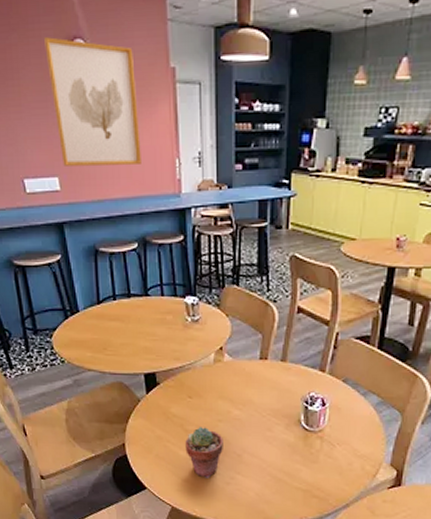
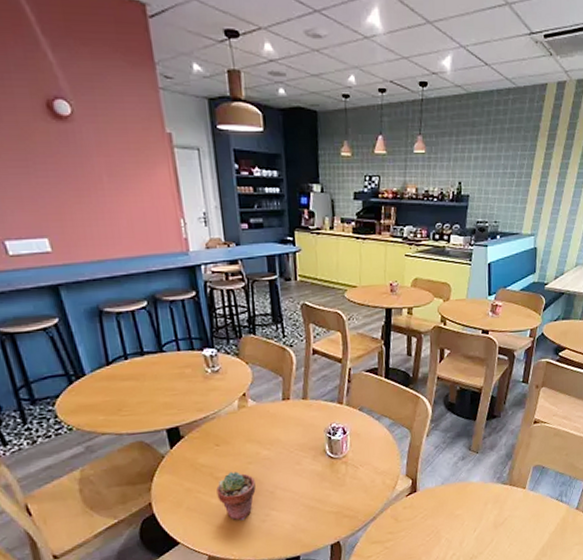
wall art: present [44,37,141,166] -> none [18,95,144,227]

